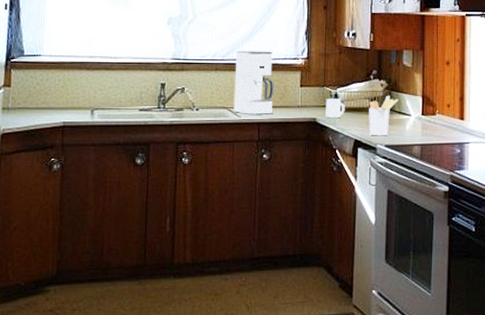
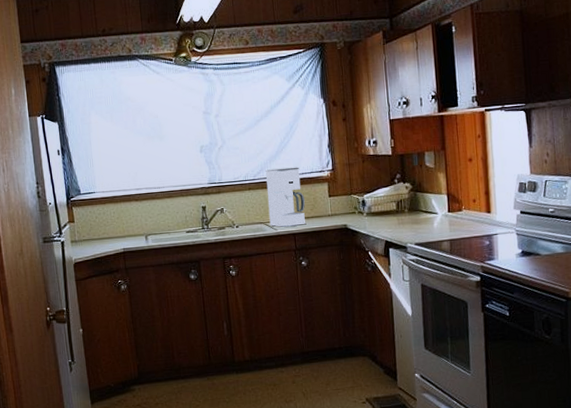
mug: present [325,99,345,119] -> none [354,204,373,224]
utensil holder: present [369,95,399,136] -> none [396,196,425,236]

